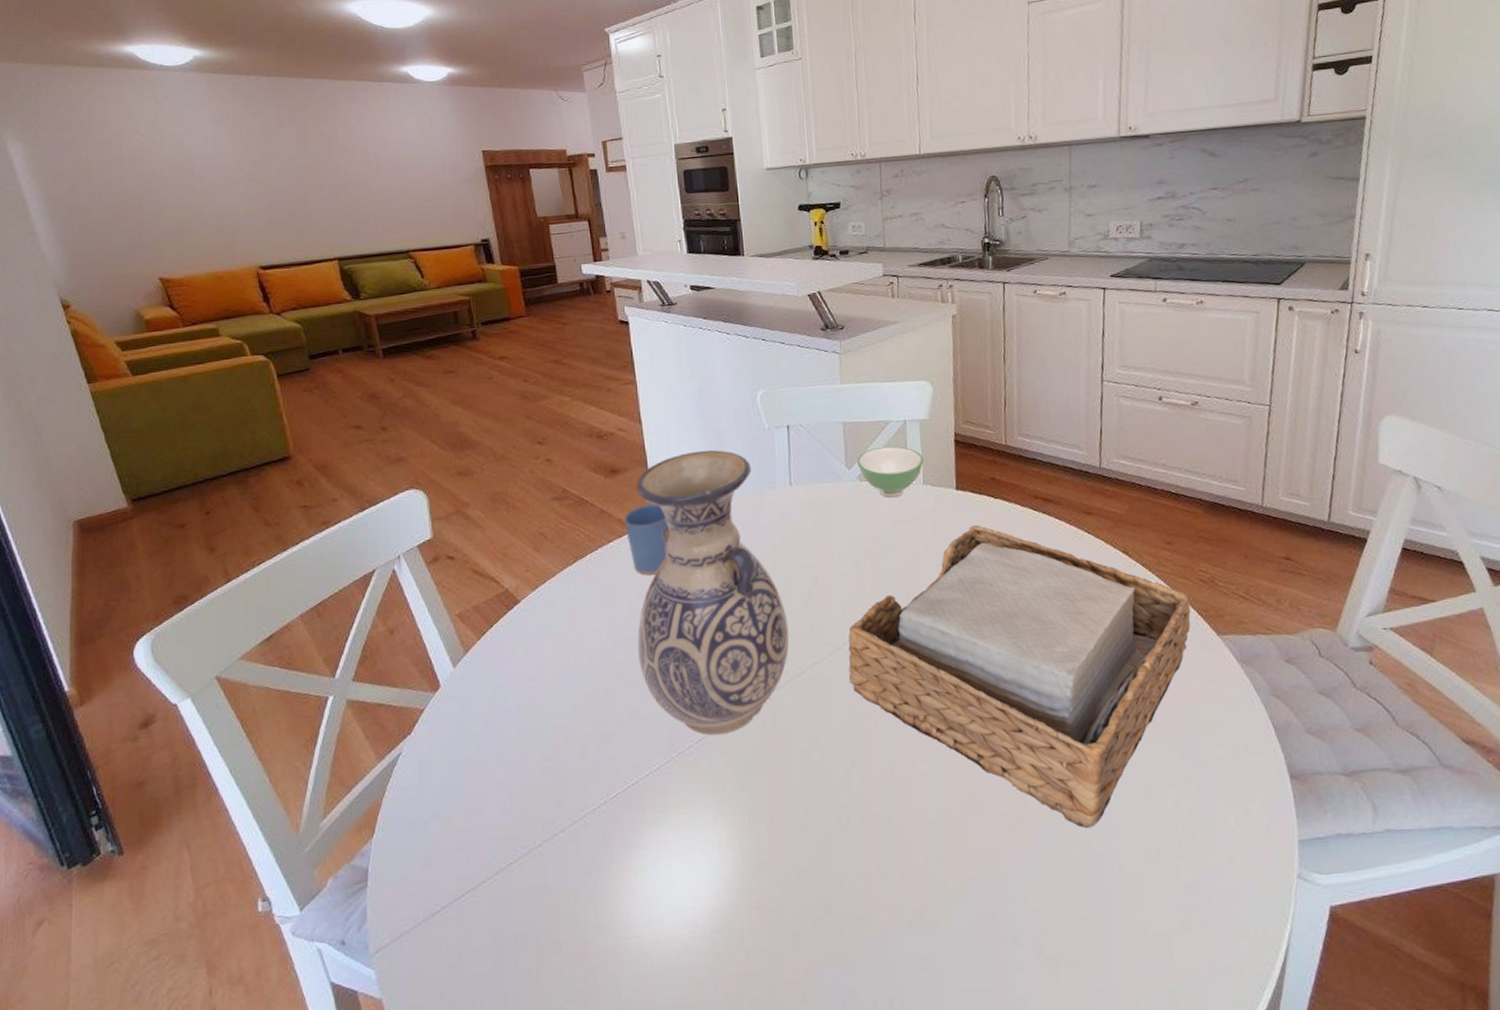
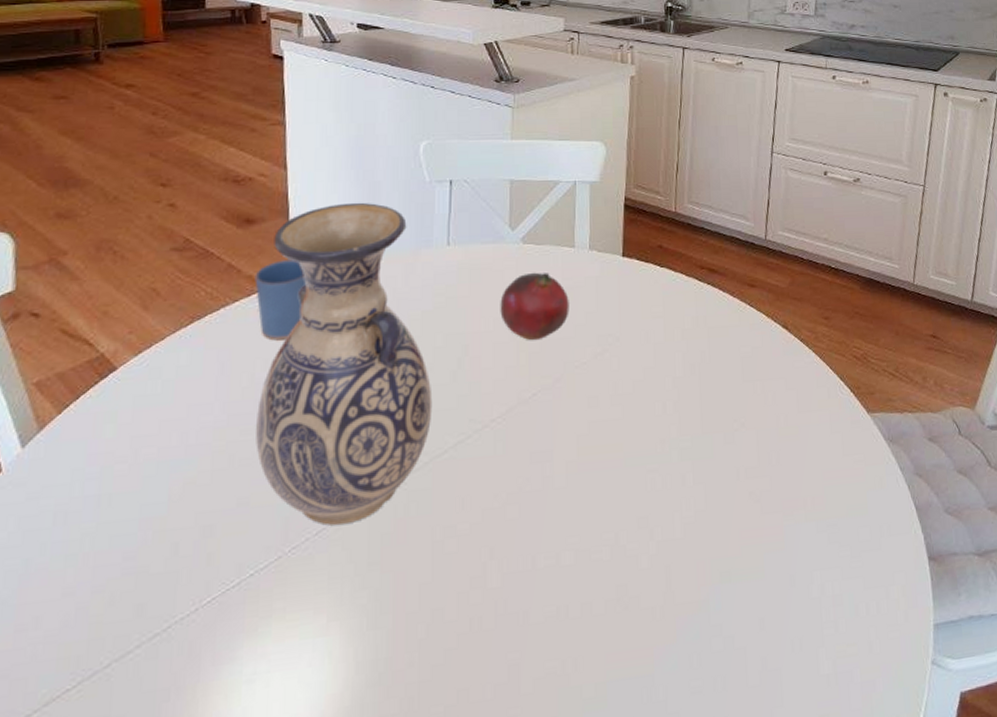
fruit: none [842,507,909,571] -> present [500,272,569,341]
napkin holder: present [848,524,1191,828] -> none [495,294,844,619]
bowl: present [856,446,924,498] -> none [521,207,591,262]

